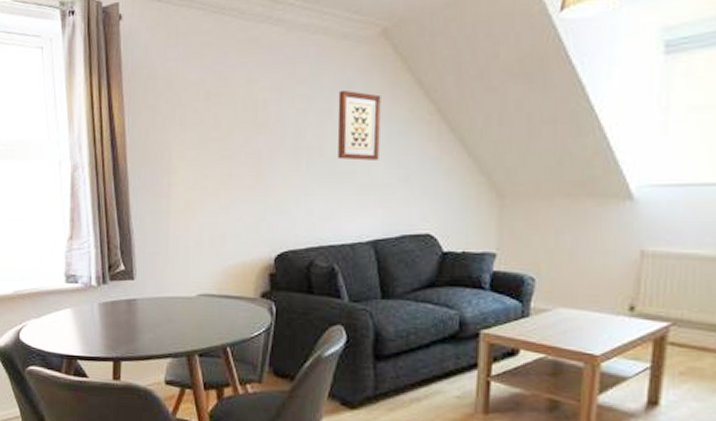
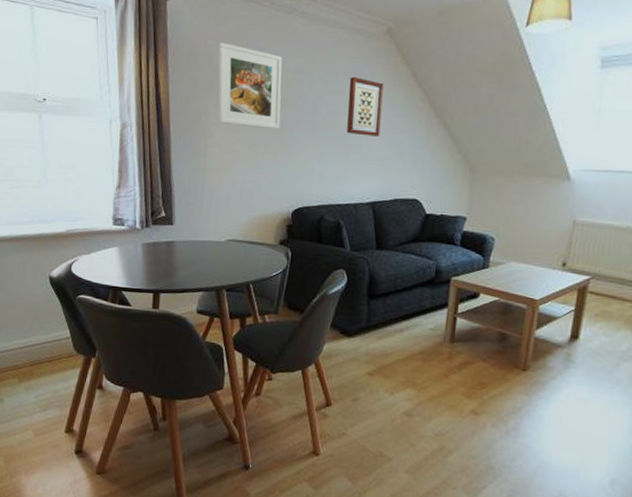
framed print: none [180,62,257,160] -> present [218,42,283,130]

